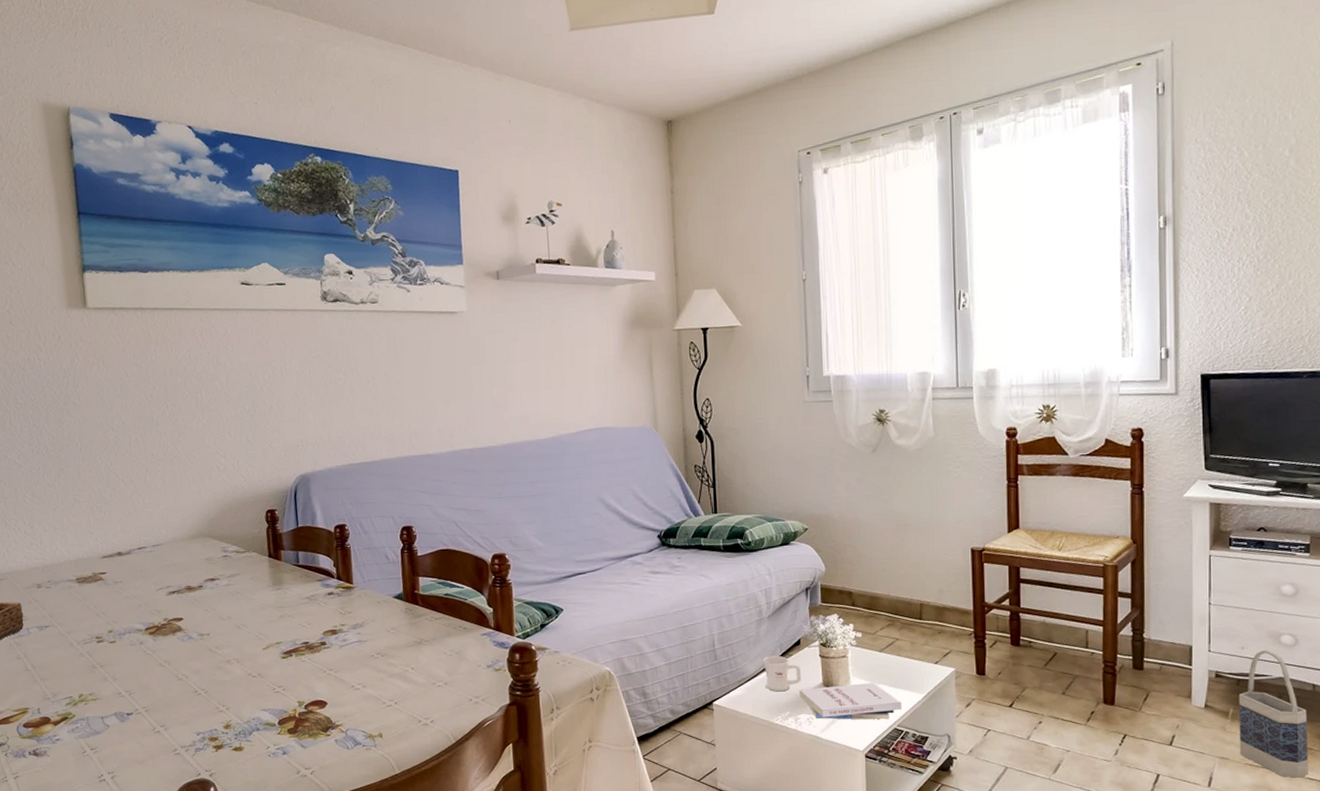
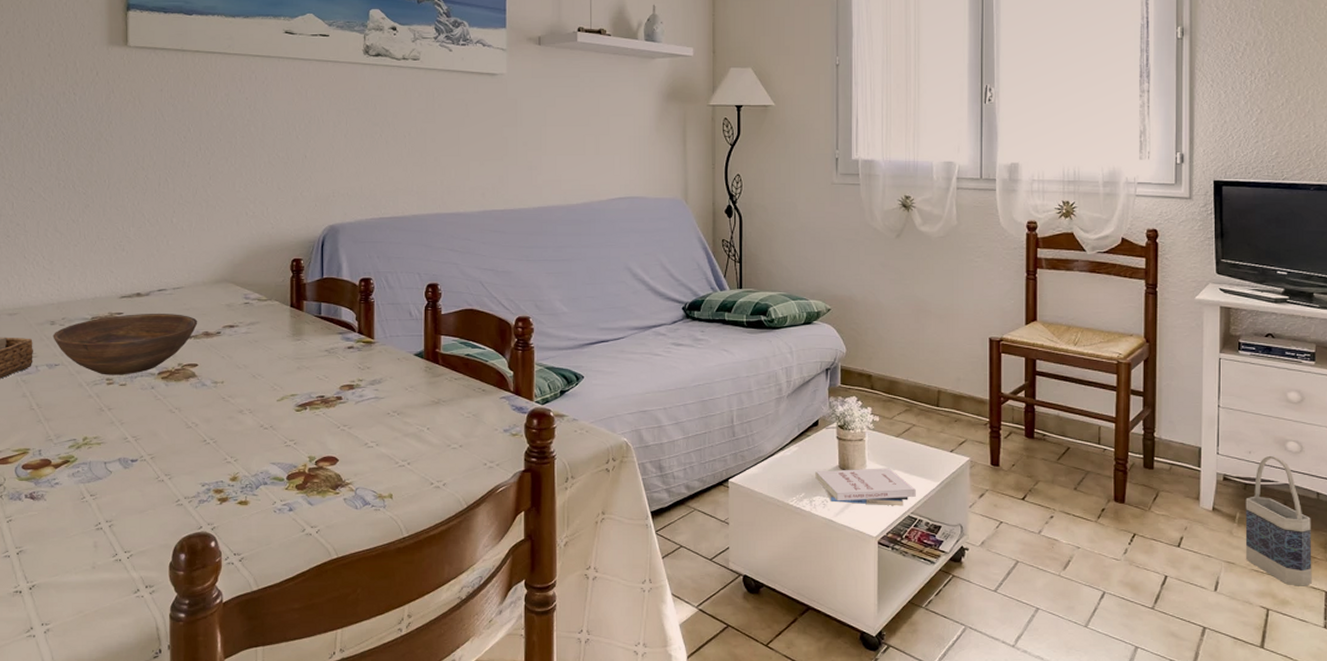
bowl: none [40,570,180,634] -> present [52,314,198,375]
mug: present [763,655,801,692] -> none [781,435,818,472]

